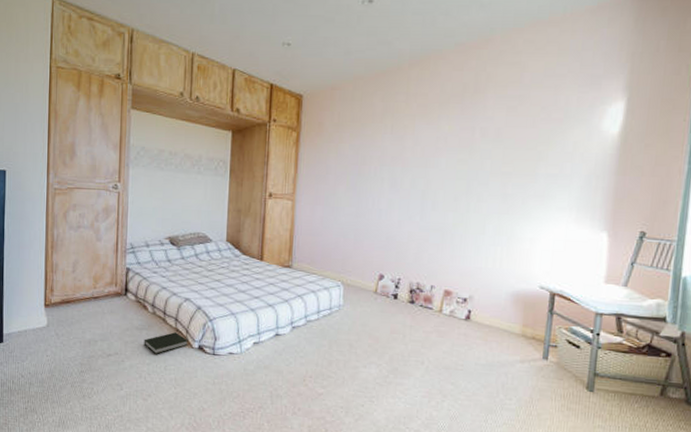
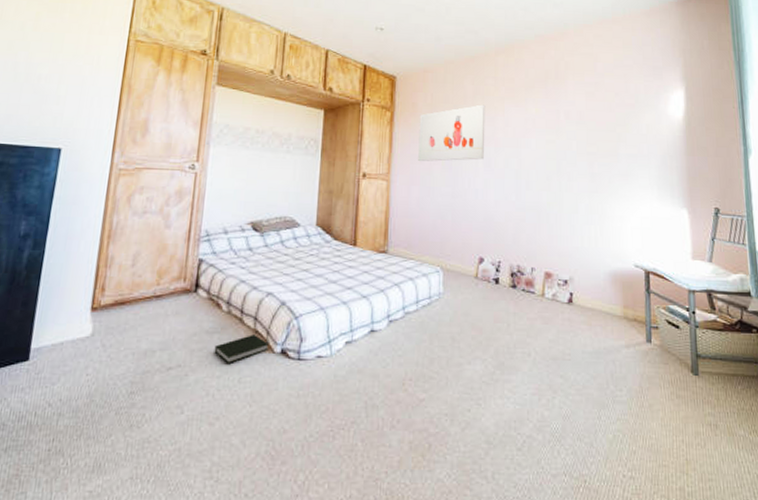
wall art: none [323,123,395,182] -> present [418,104,486,162]

